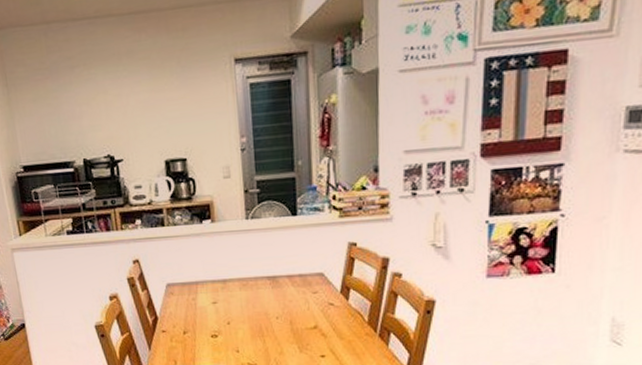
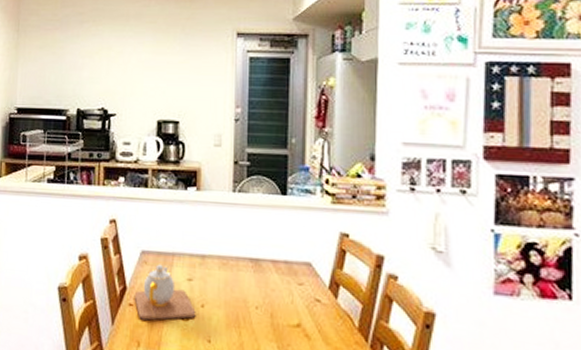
teapot: none [165,293,224,342] -> present [134,264,196,321]

